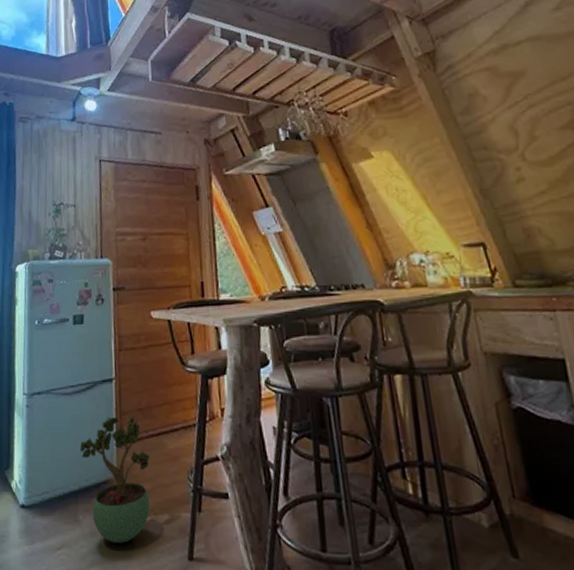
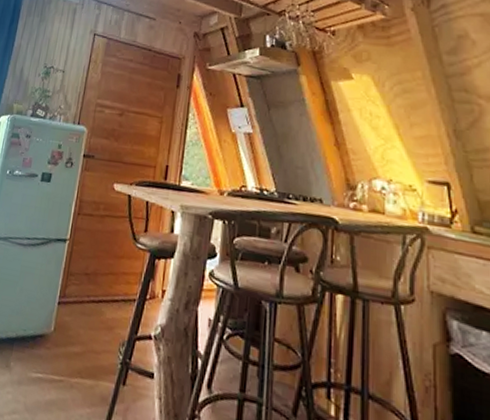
potted plant: present [80,416,150,543] -> none [23,274,87,399]

